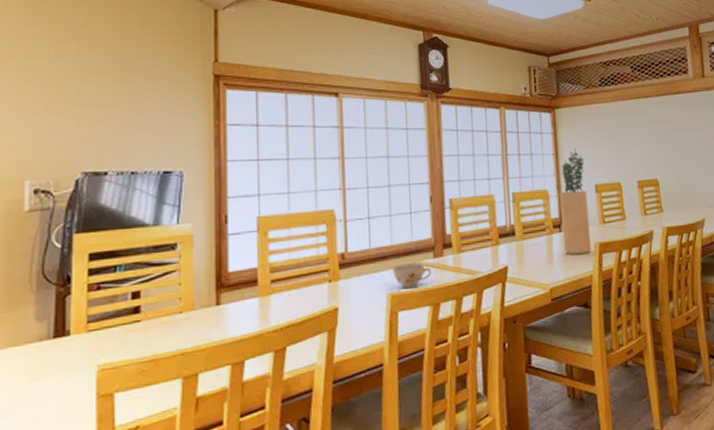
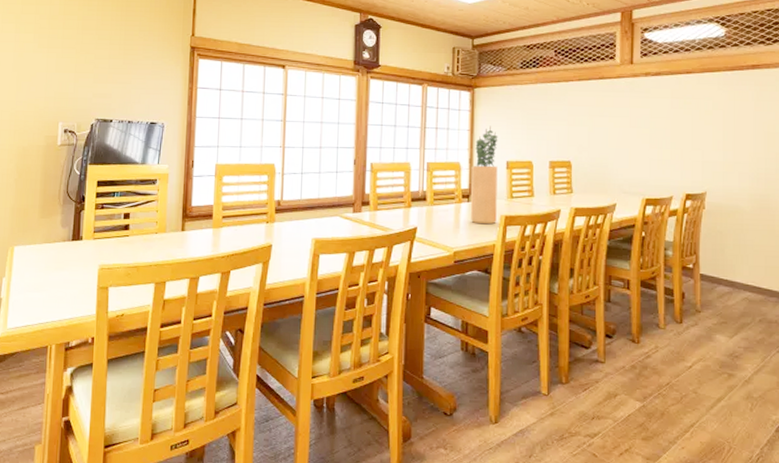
teacup: present [392,263,431,288] -> none [317,215,350,236]

